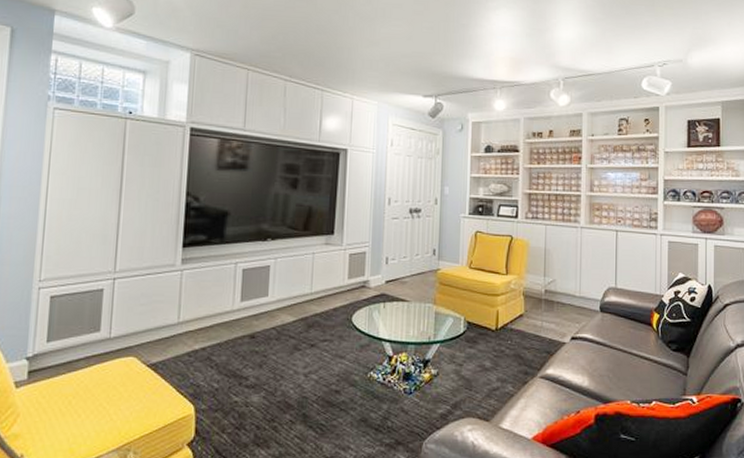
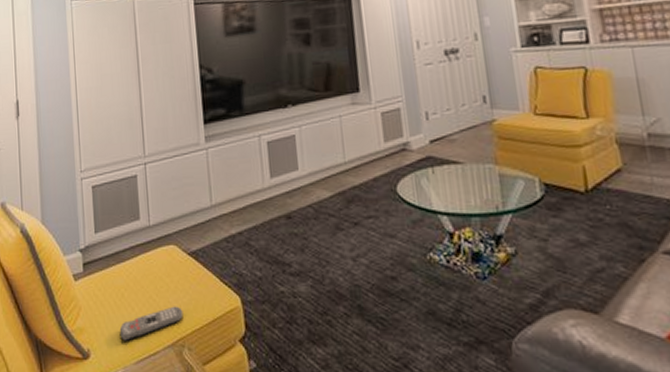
remote control: none [60,413,134,446] -> present [119,306,183,341]

